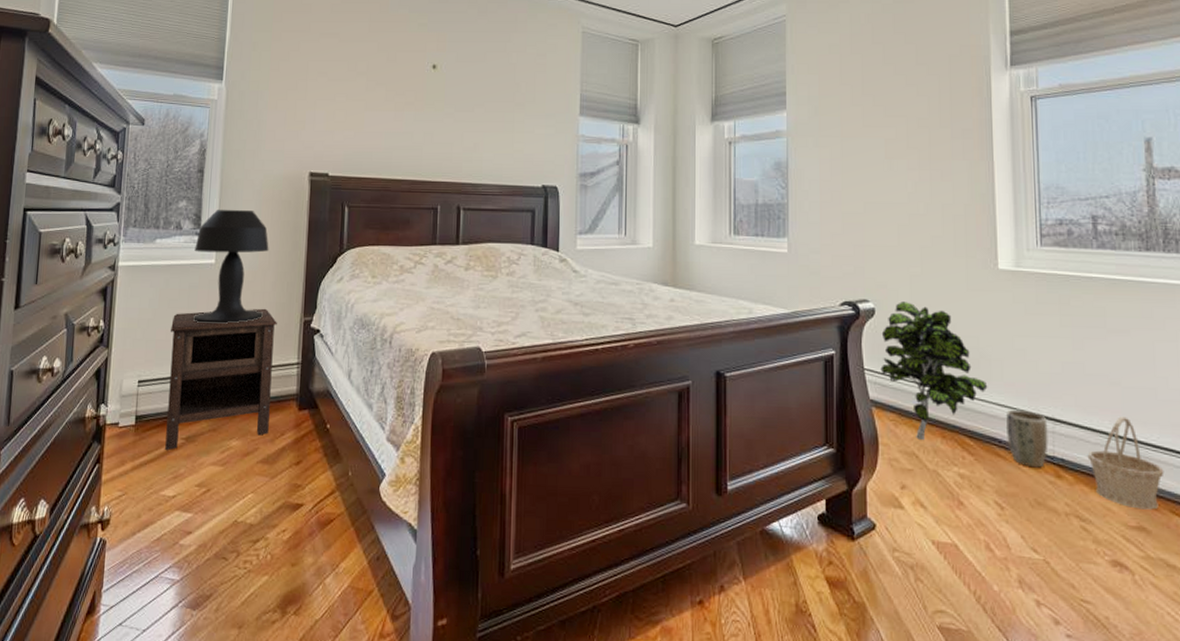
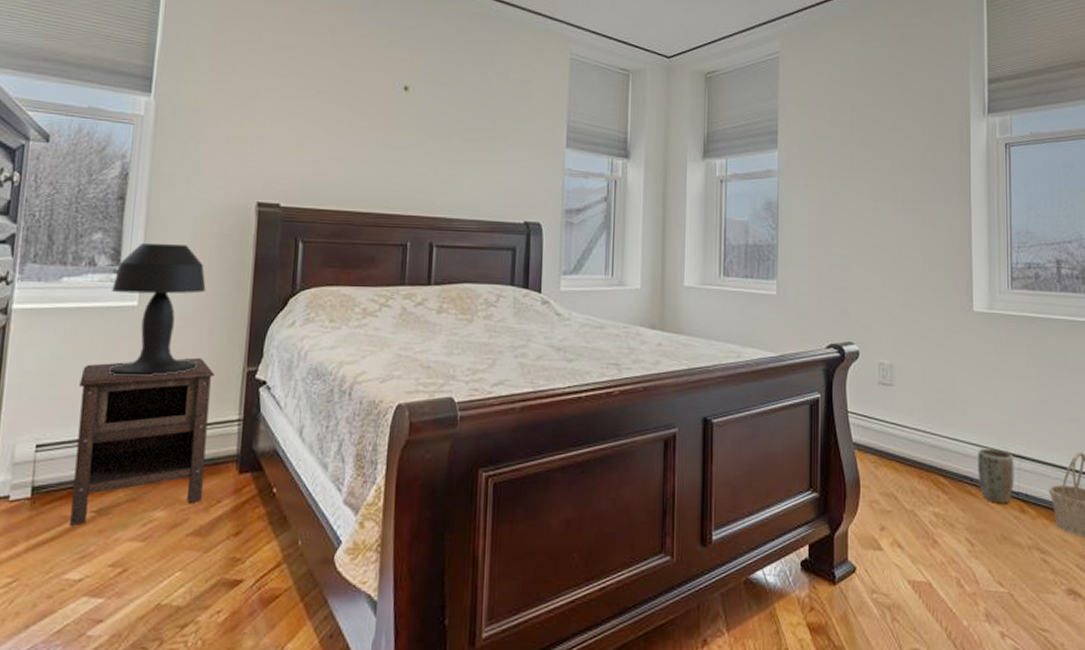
indoor plant: present [880,302,988,440] -> none [863,344,962,481]

